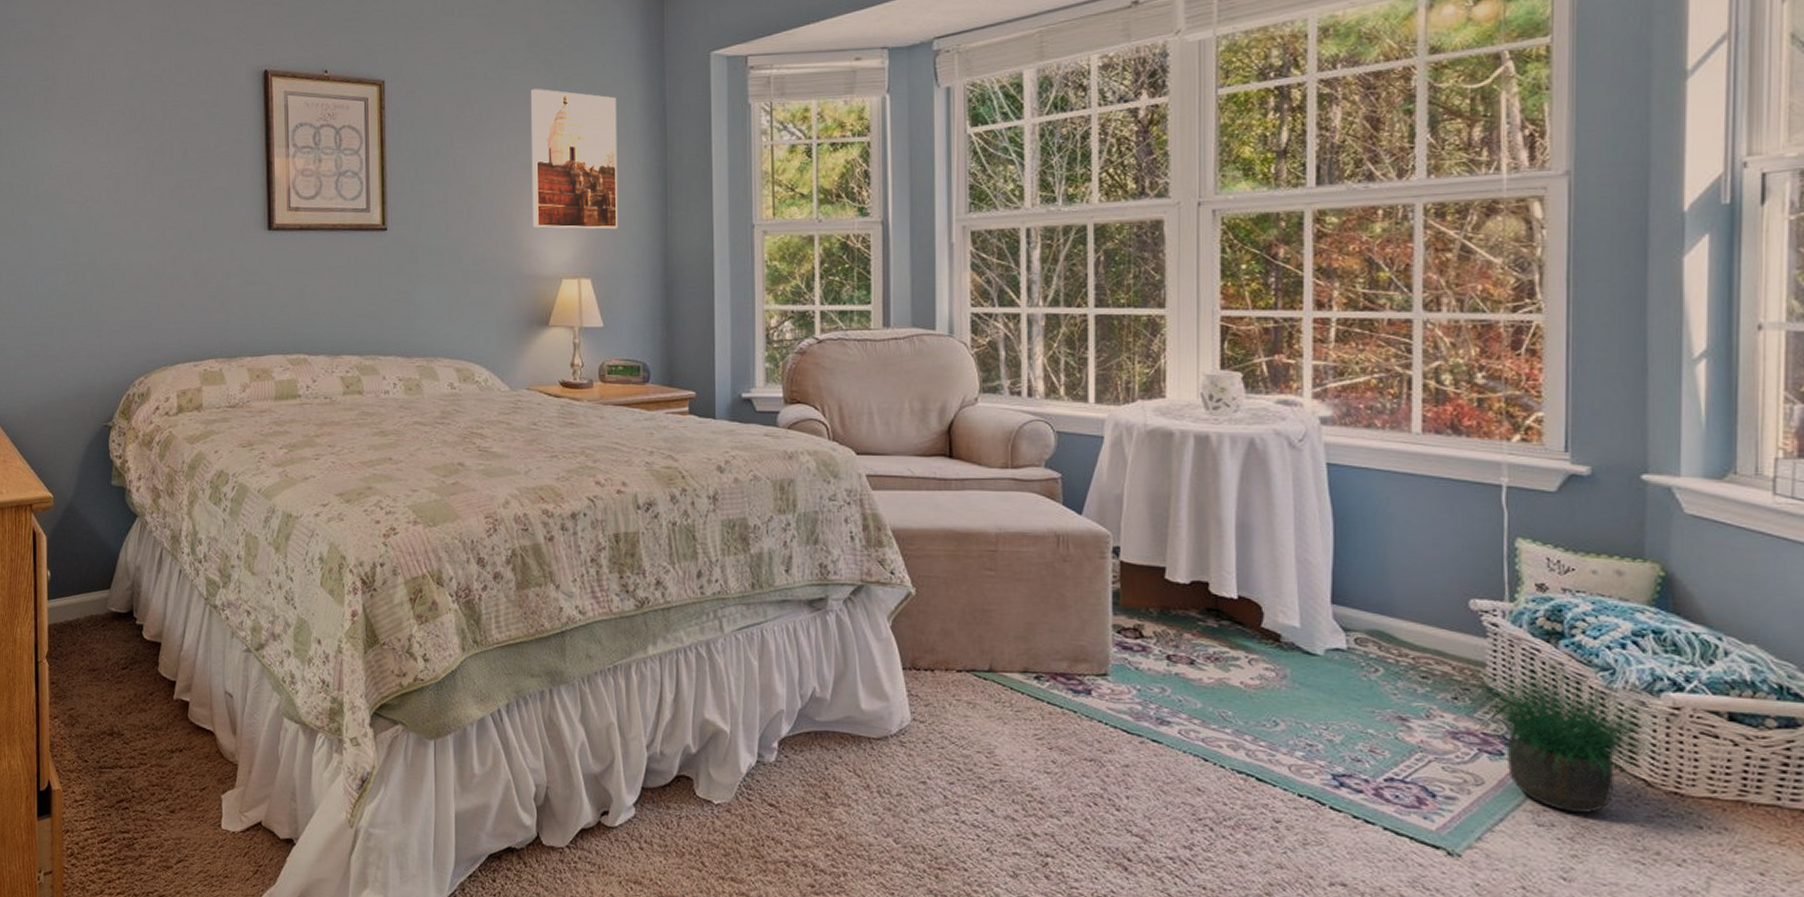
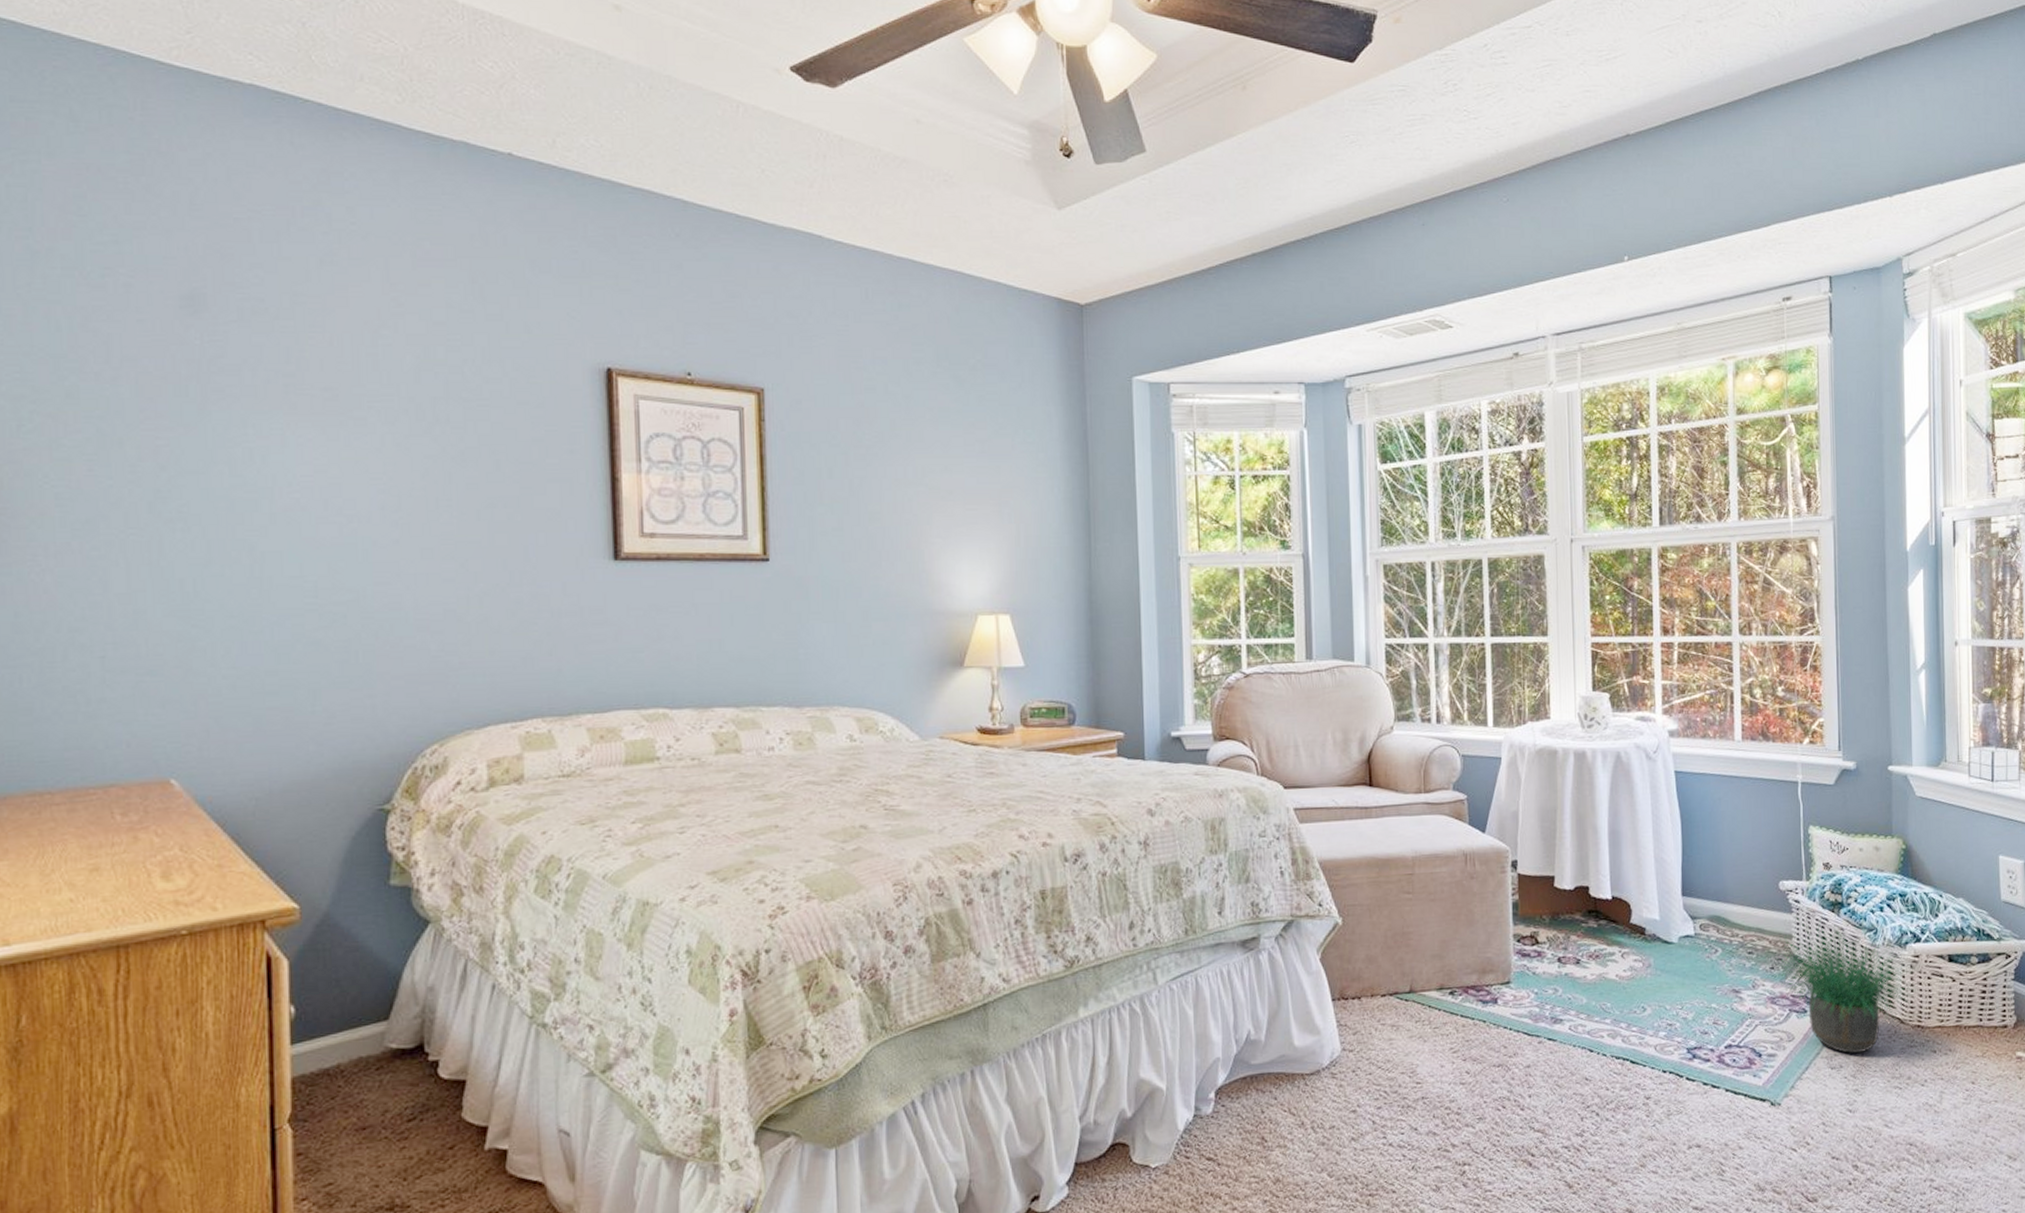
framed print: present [530,89,618,230] -> none [938,407,1039,562]

